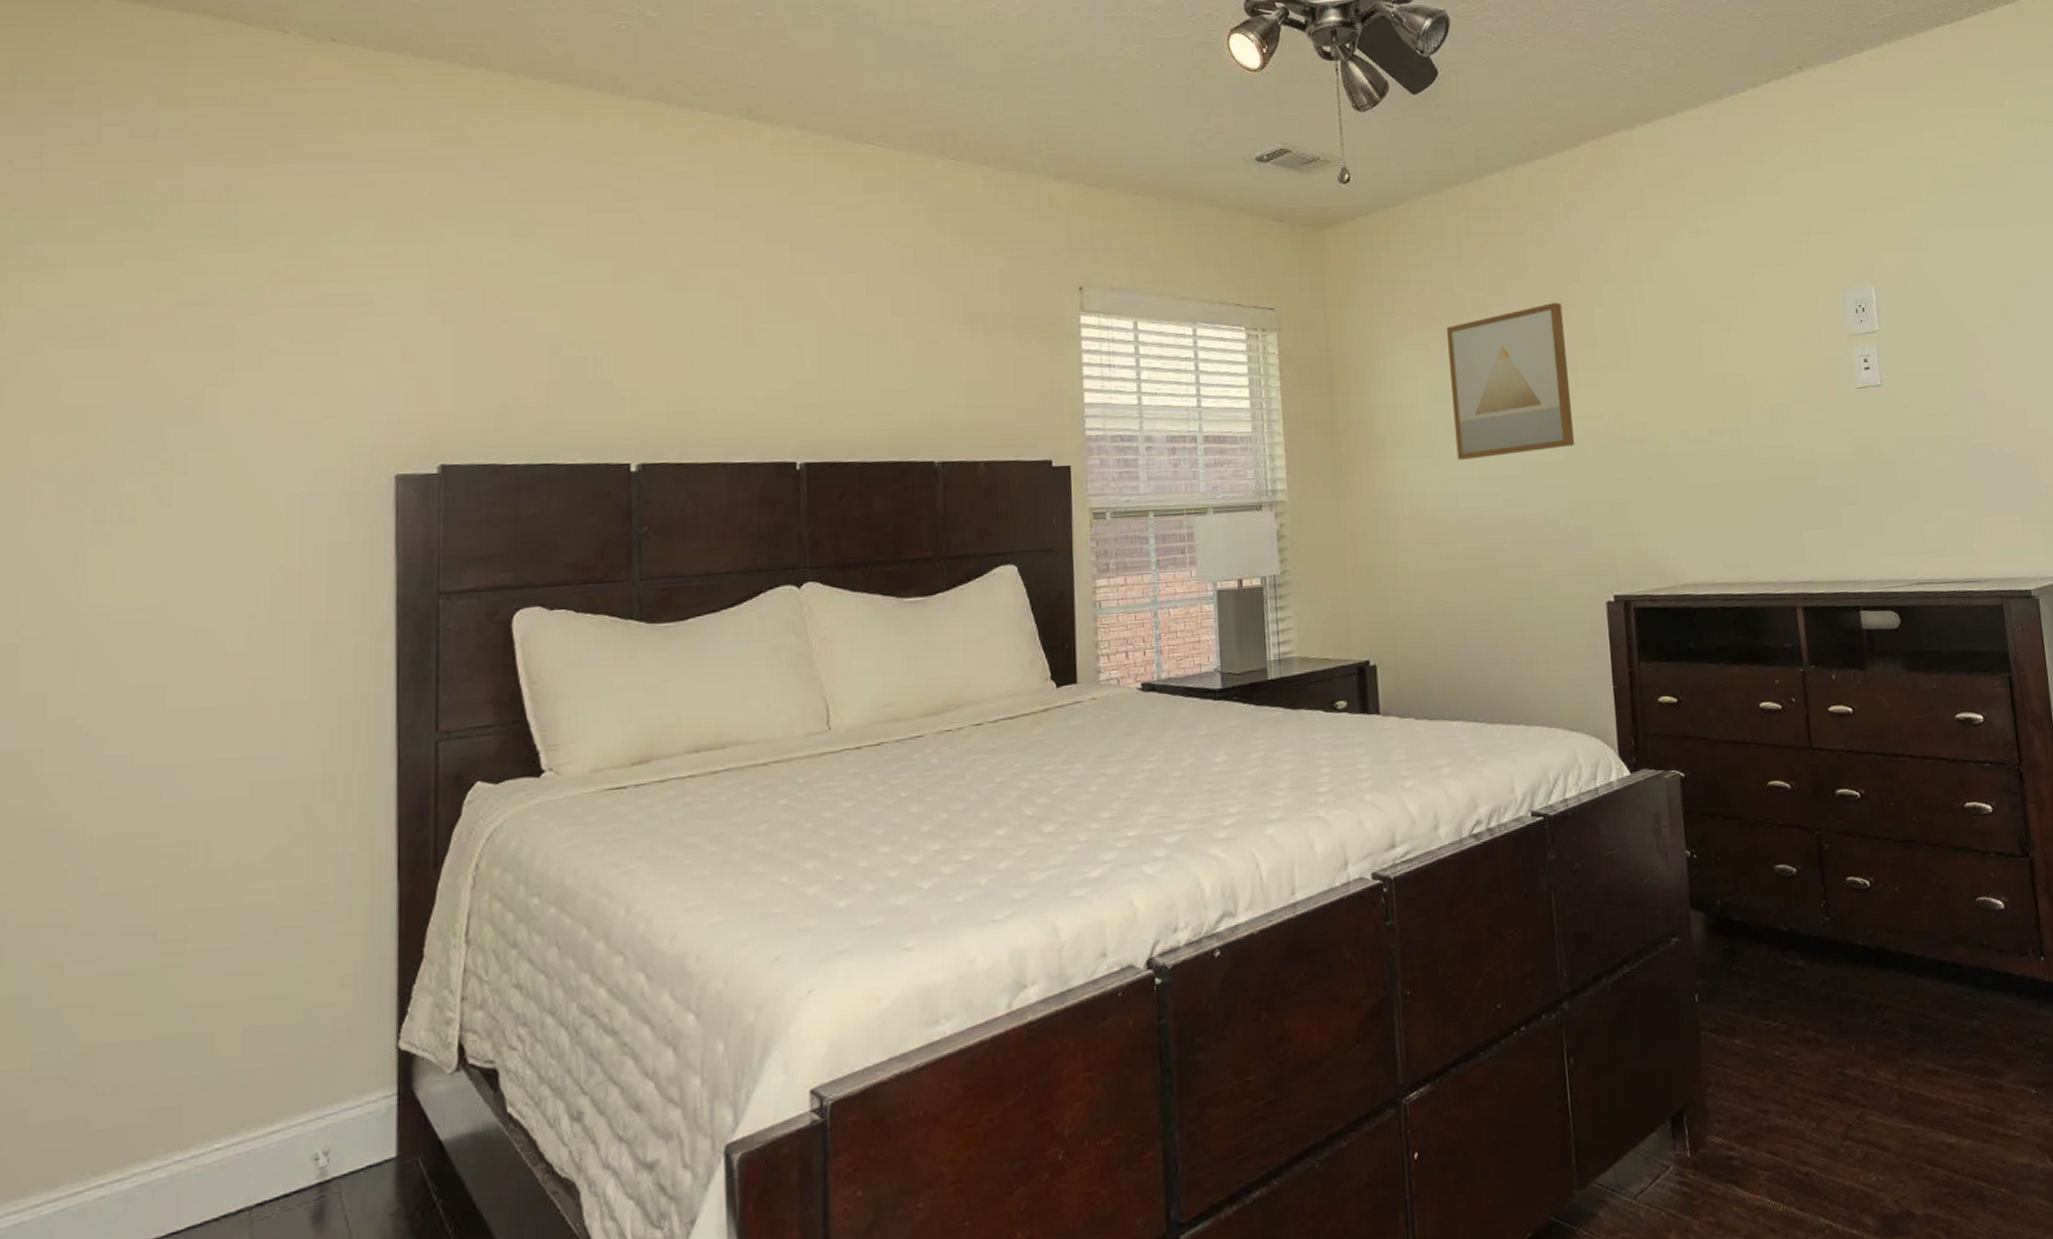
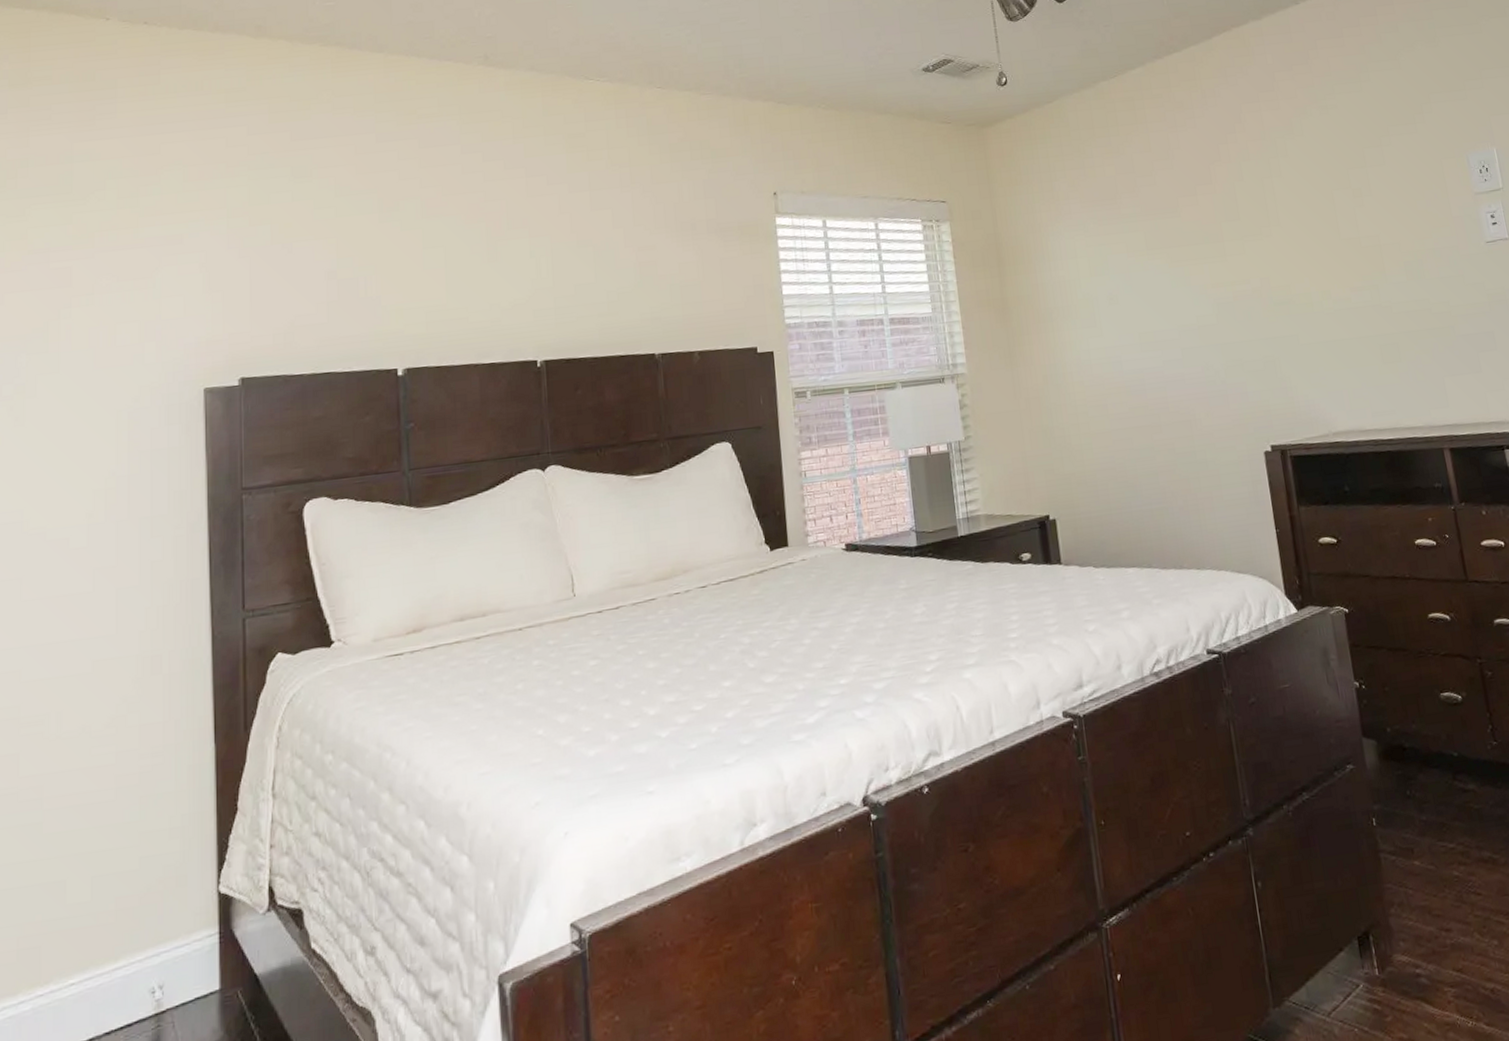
wall art: present [1447,302,1575,460] -> none [1102,180,1226,329]

